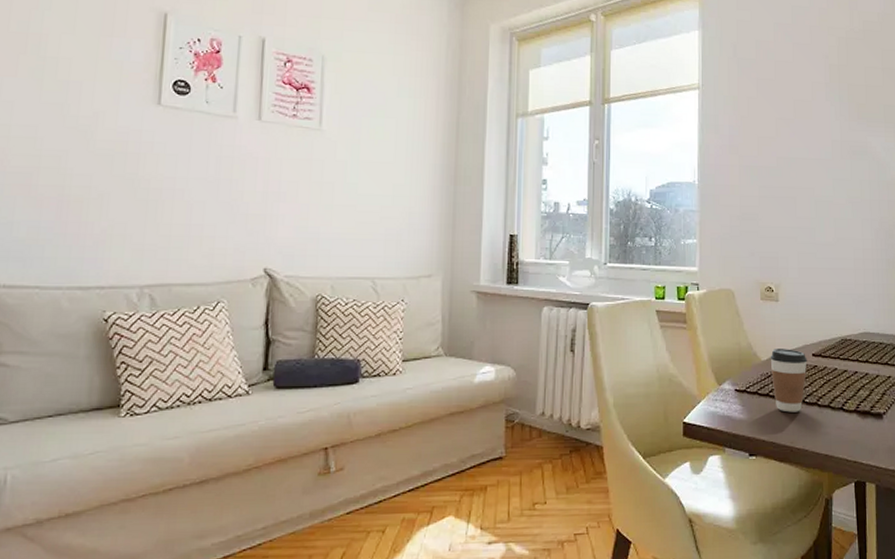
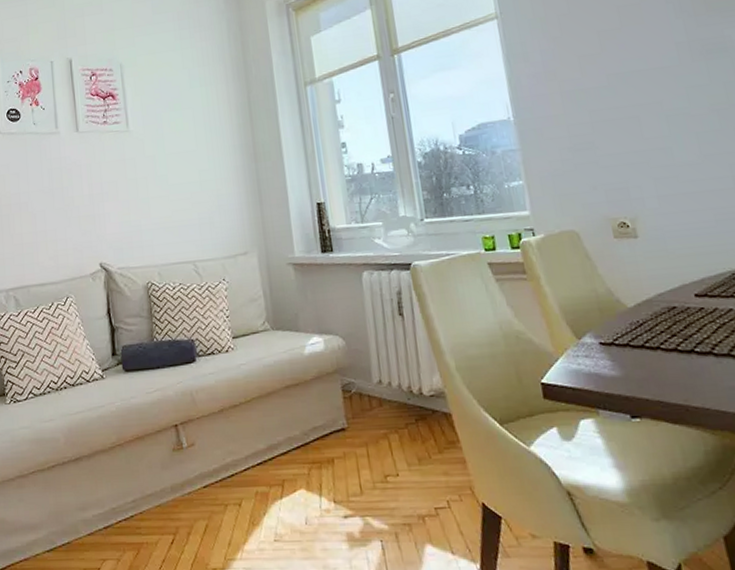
coffee cup: present [770,349,808,413] -> none [638,290,692,365]

